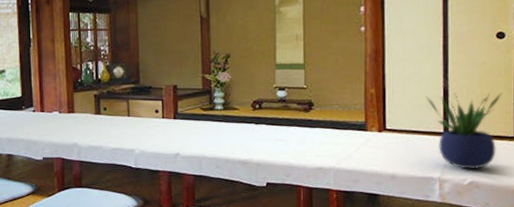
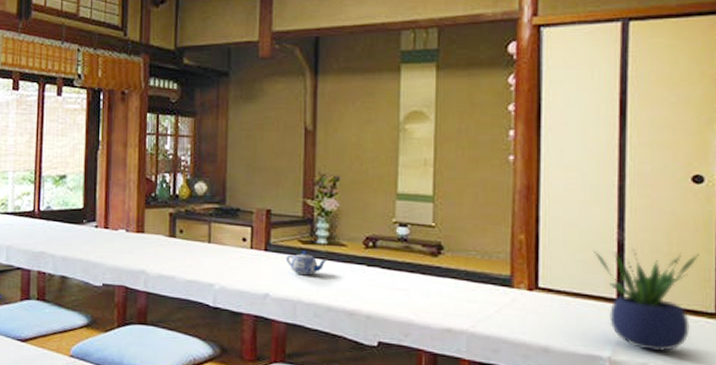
teapot: none [191,116,223,136] -> present [286,251,327,276]

